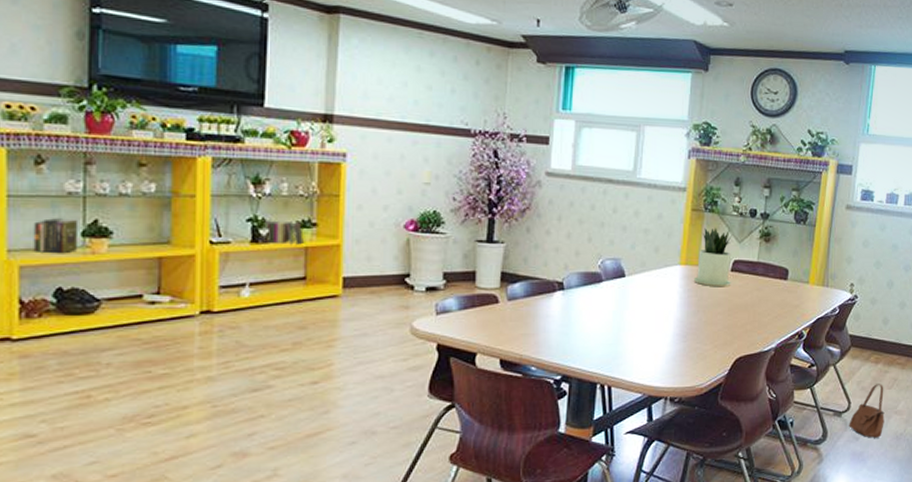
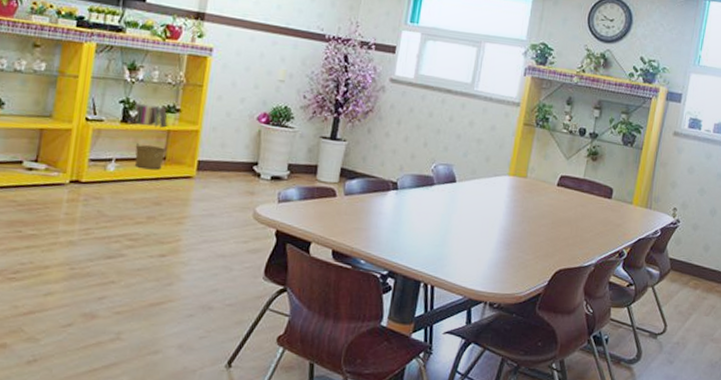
basket: none [270,264,306,292] -> present [135,143,167,170]
planter: present [693,227,732,287] -> none [520,141,561,201]
handbag: present [849,384,885,438] -> none [663,309,701,364]

